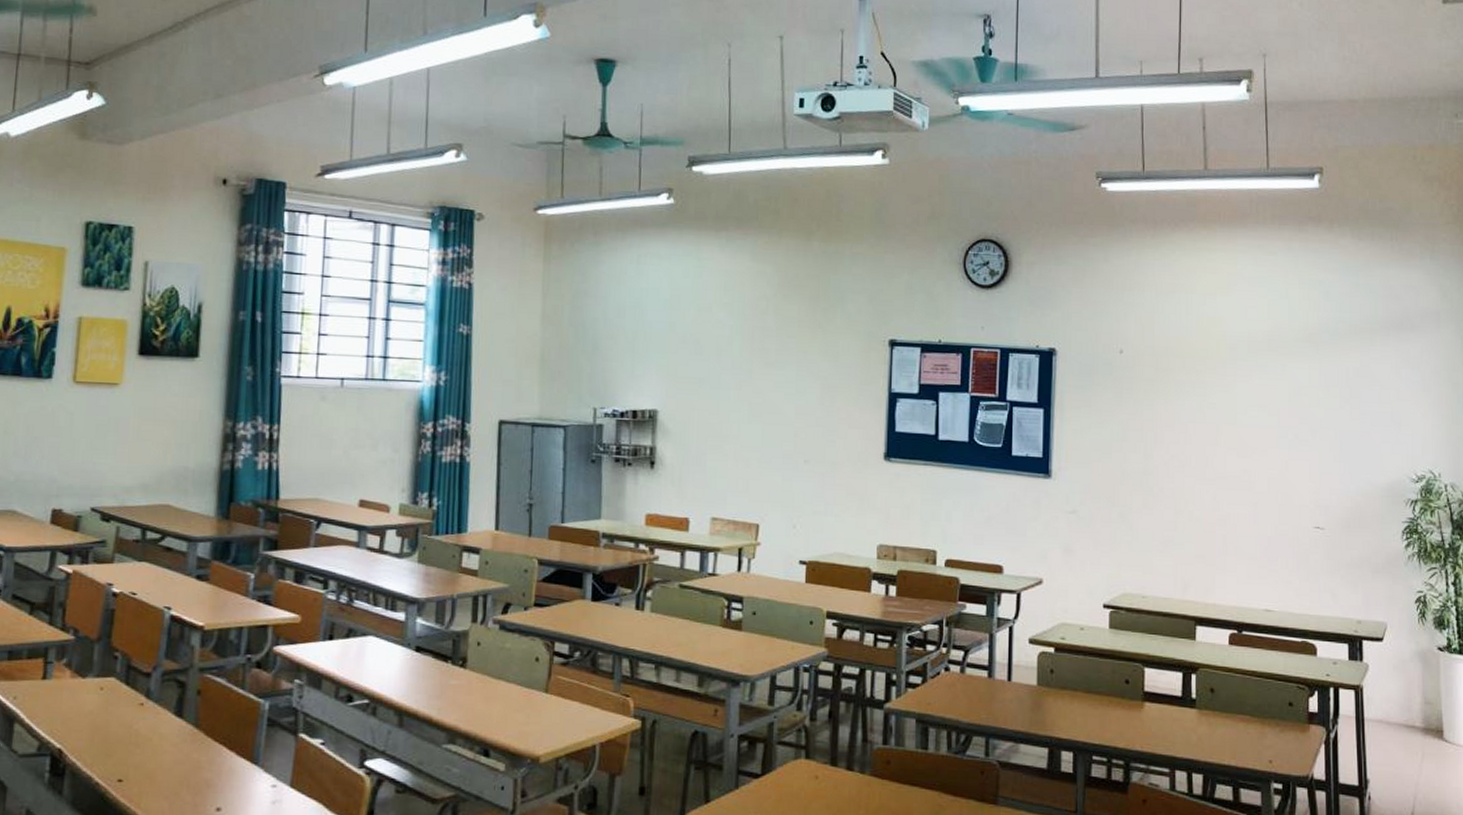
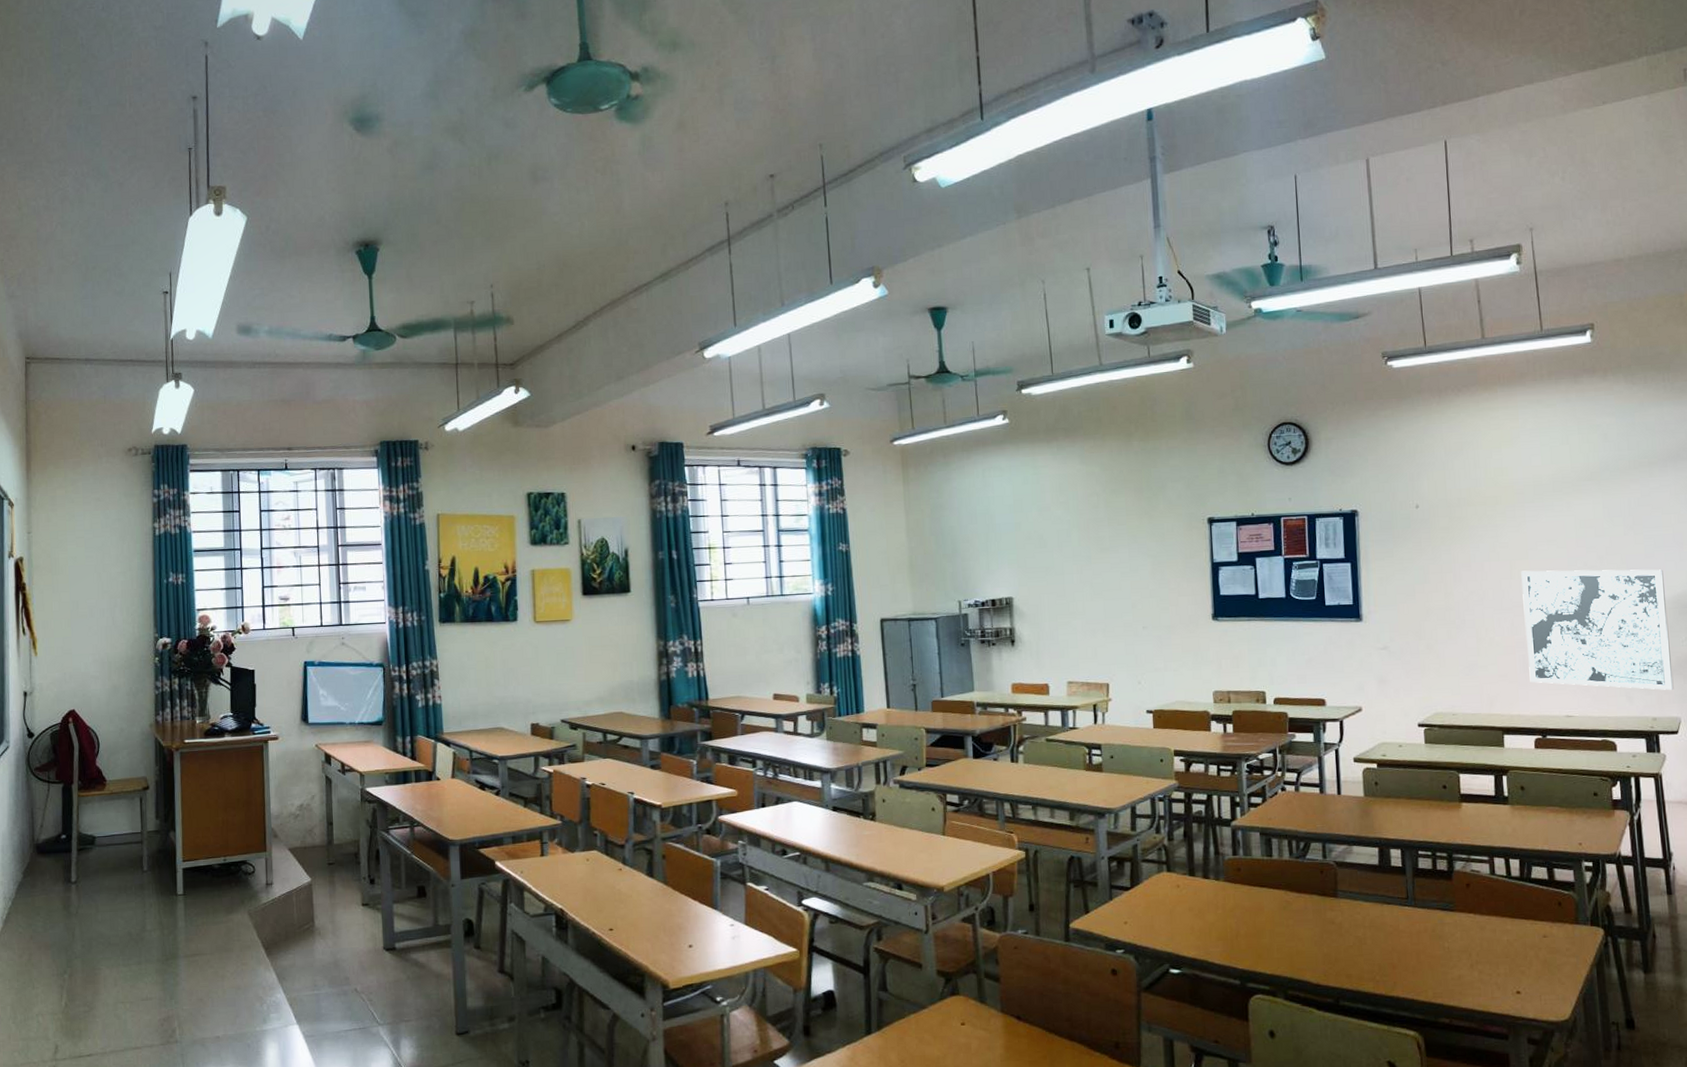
wall art: none [1228,437,1382,590] -> present [1521,569,1674,690]

